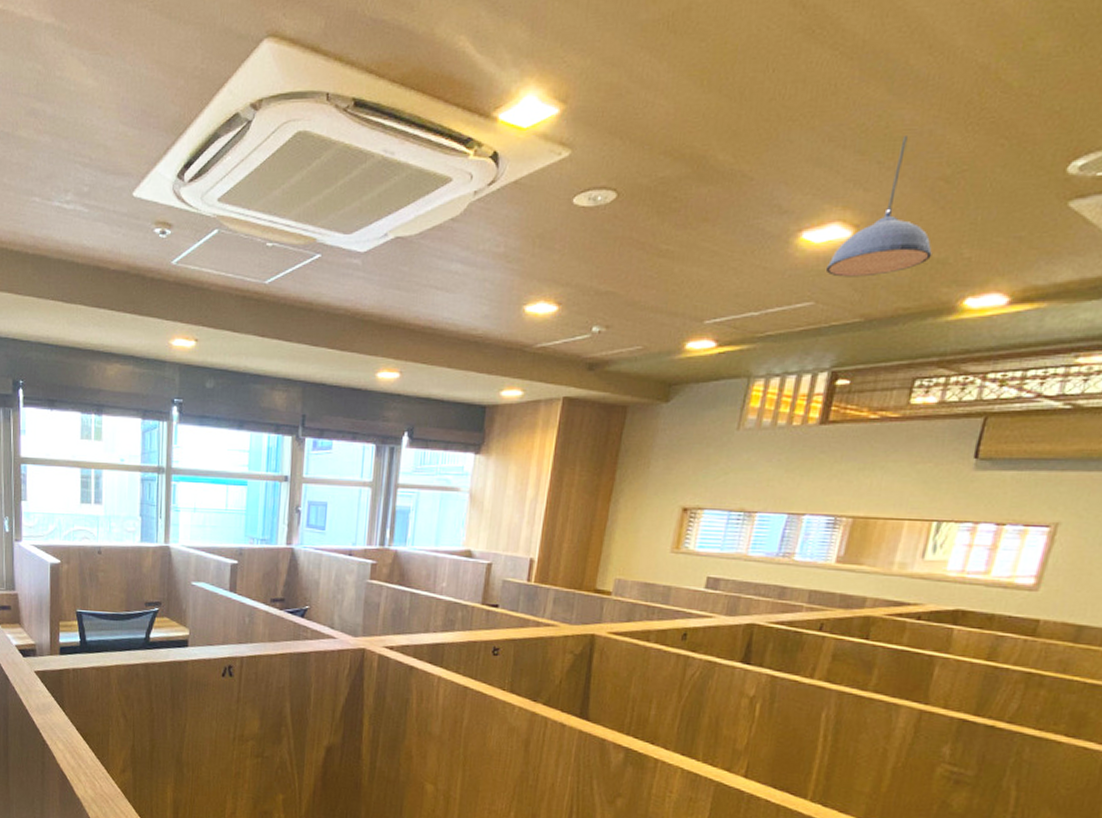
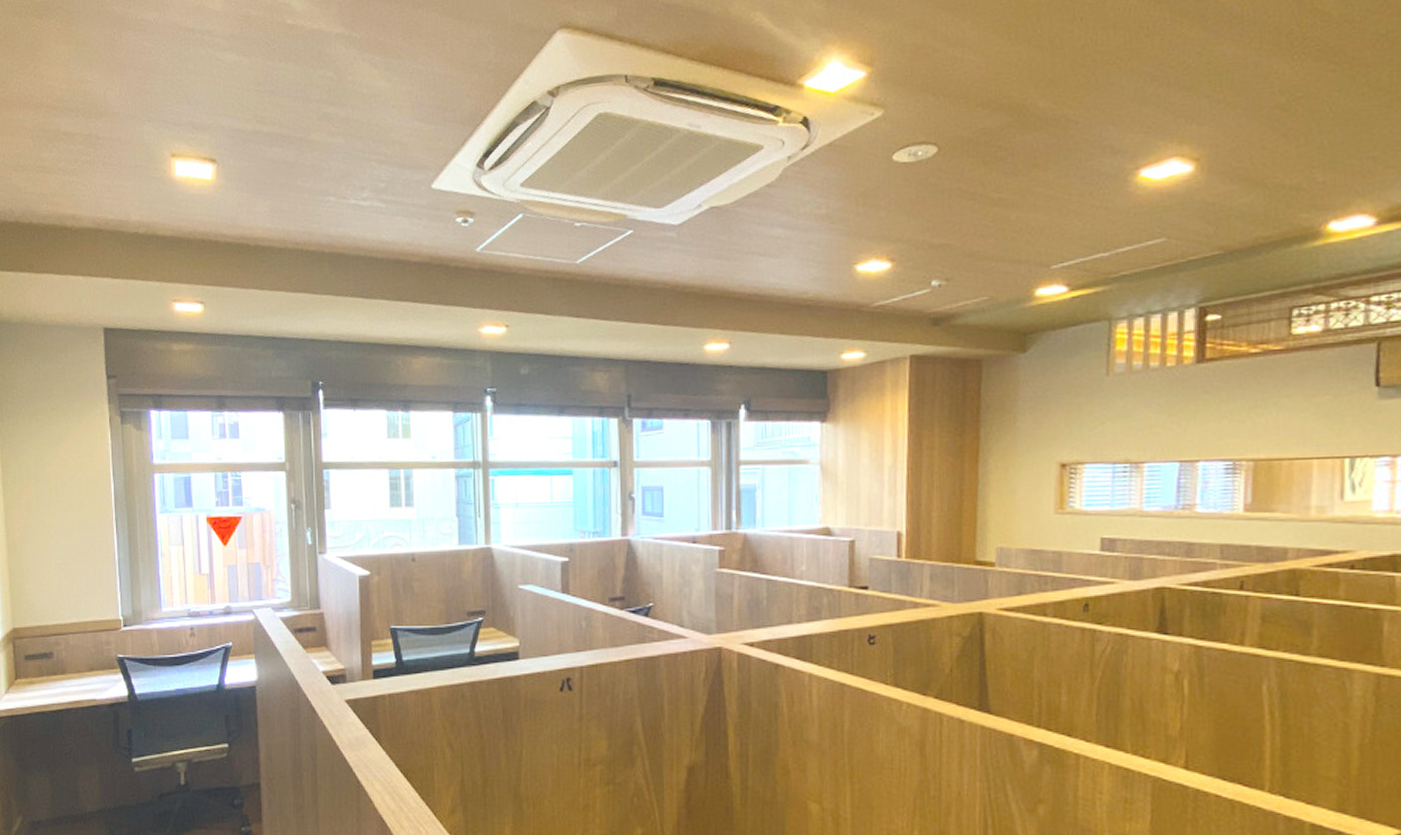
pendant light: present [825,136,932,277] -> none [1172,69,1283,211]

